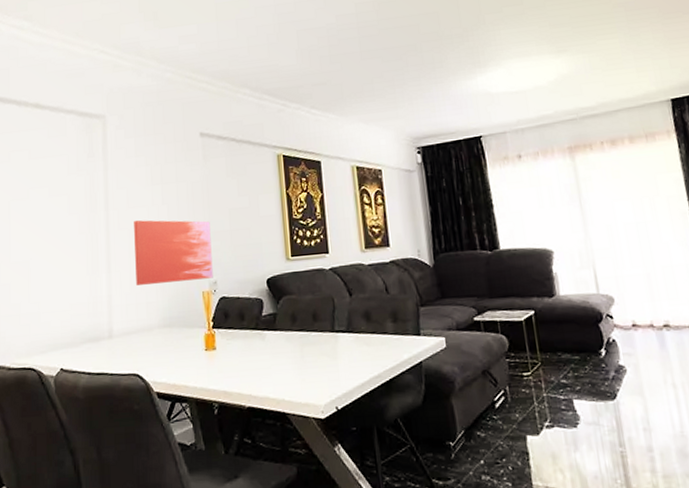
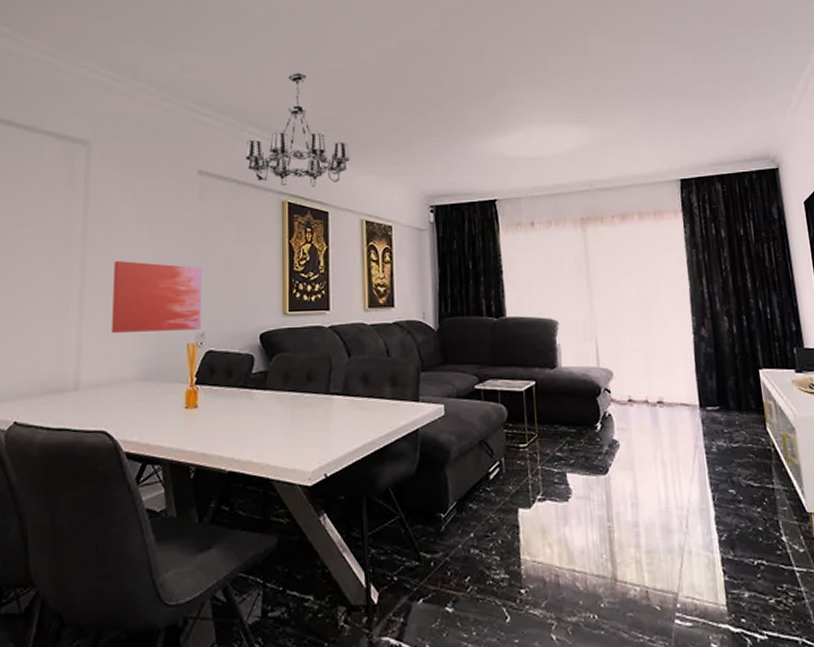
chandelier: none [241,34,337,140] -> present [246,73,350,187]

